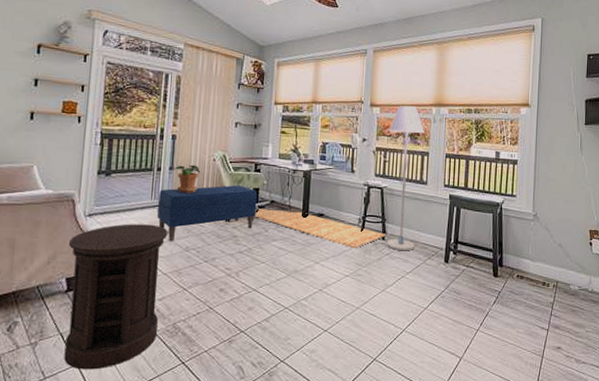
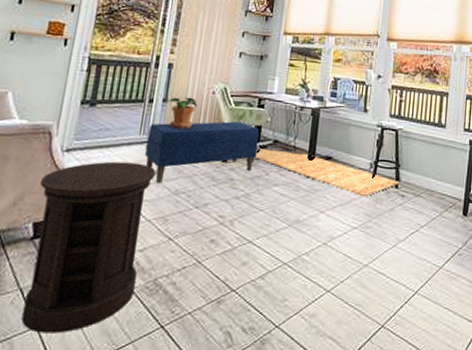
floor lamp: present [387,105,425,251] -> none [400,41,445,202]

